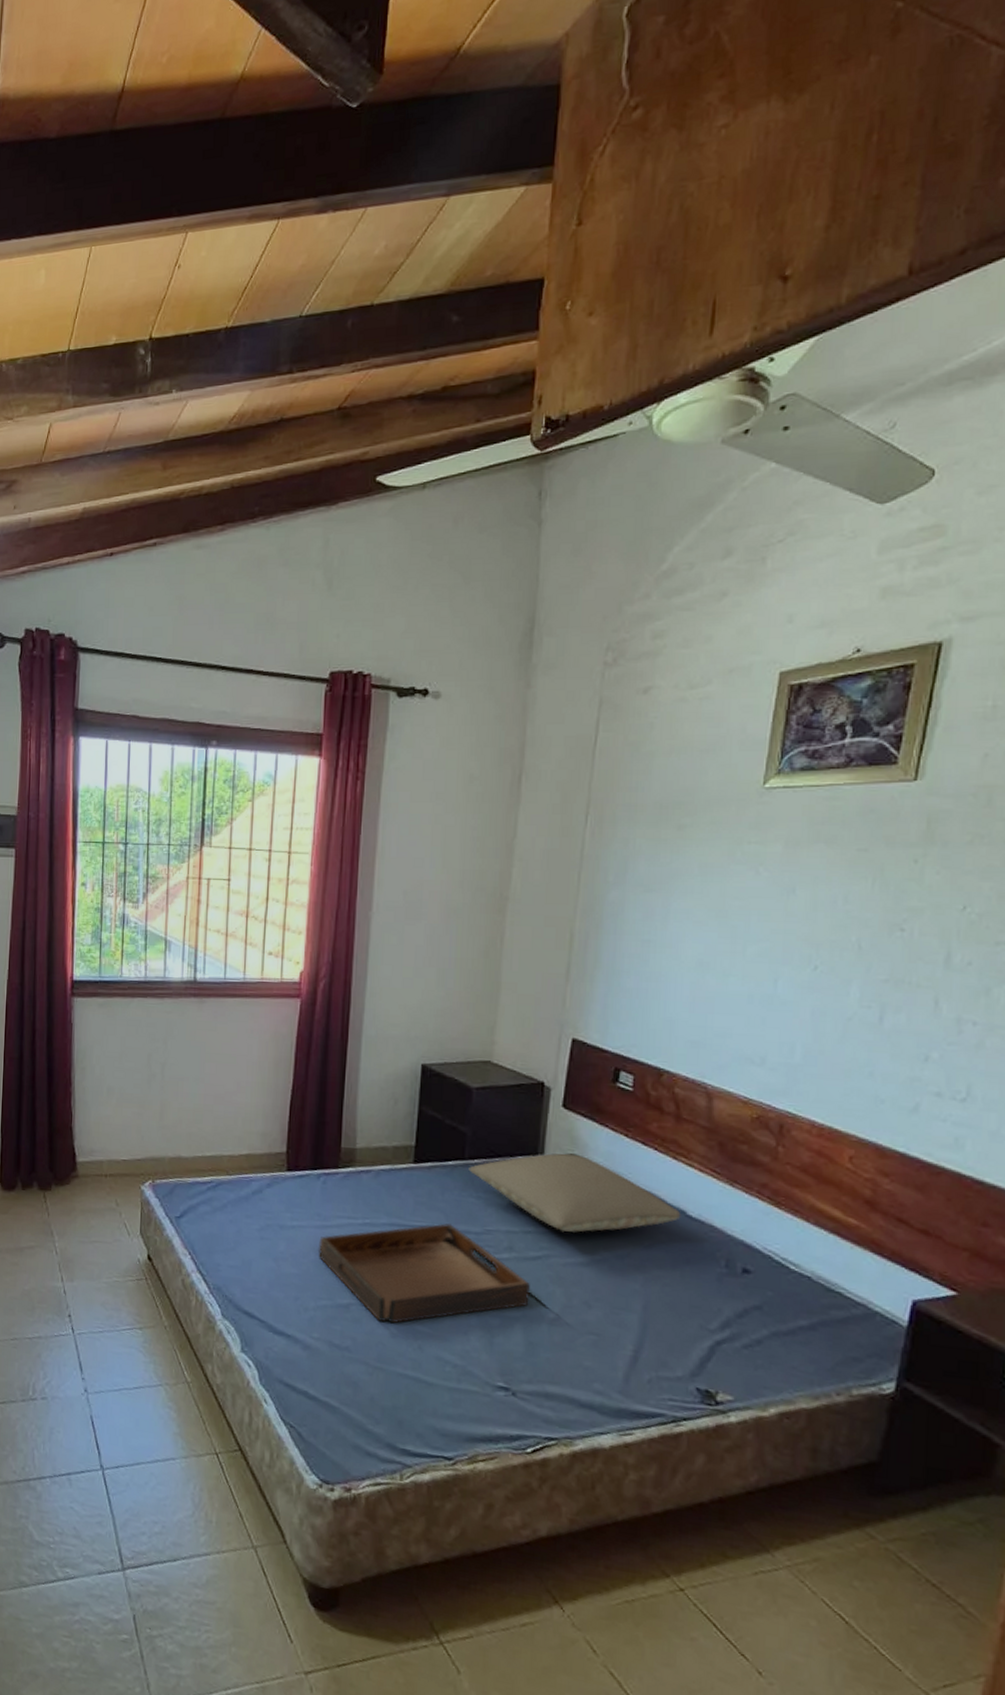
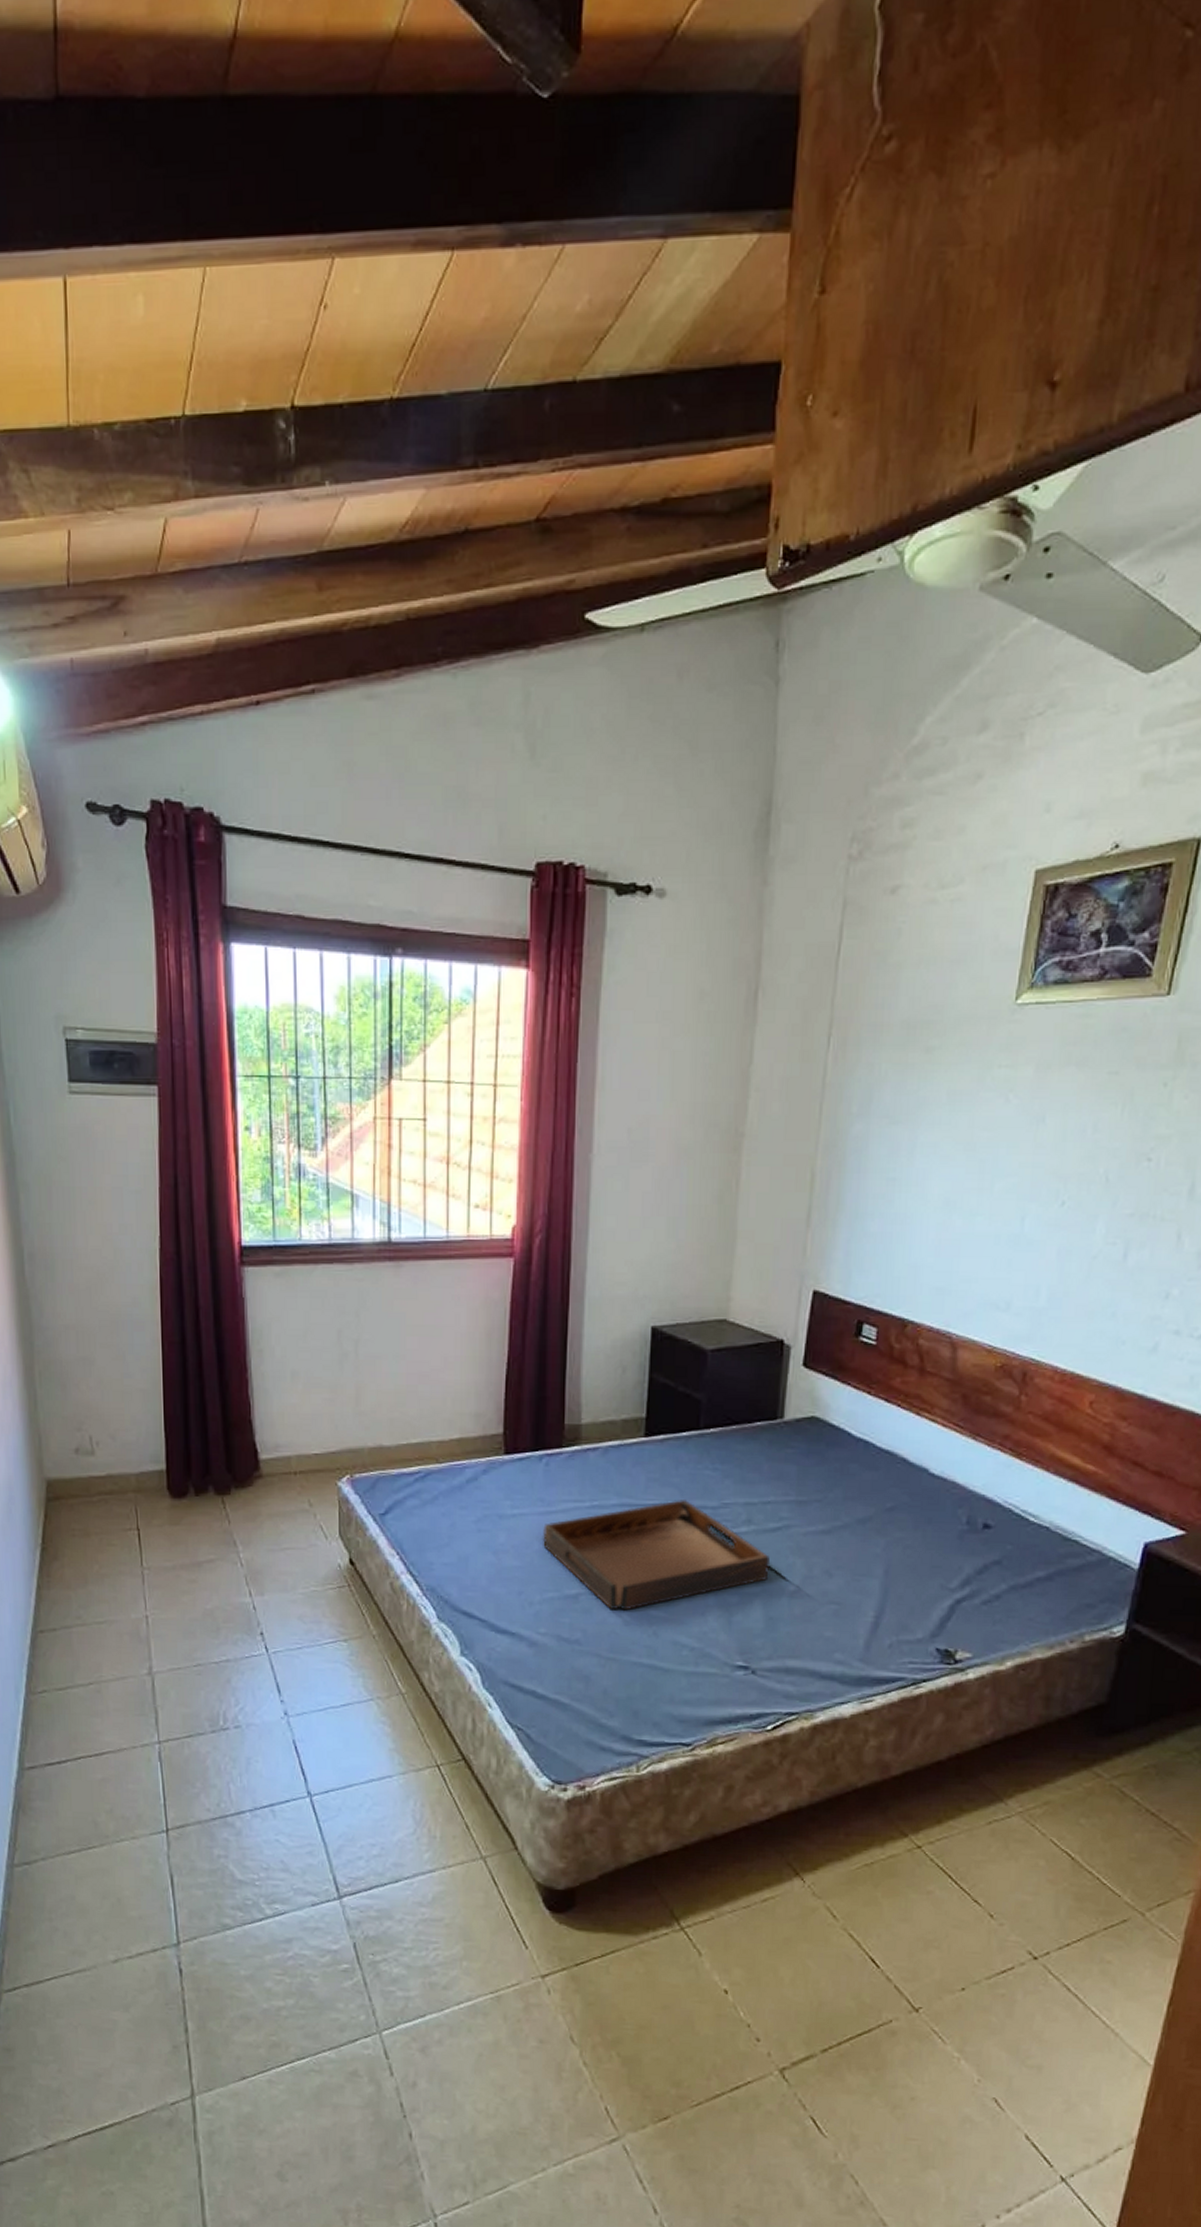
pillow: present [468,1153,681,1232] -> none [704,1416,924,1499]

